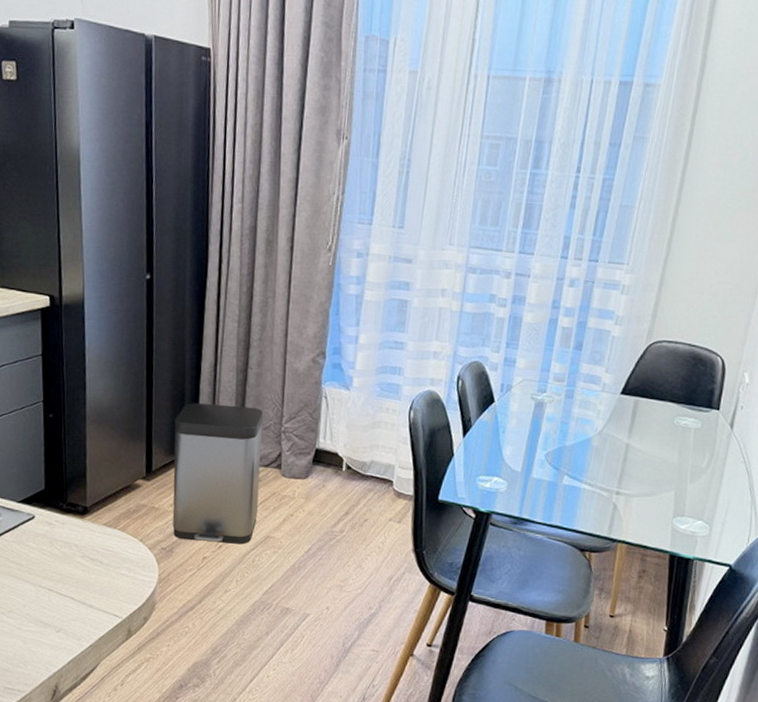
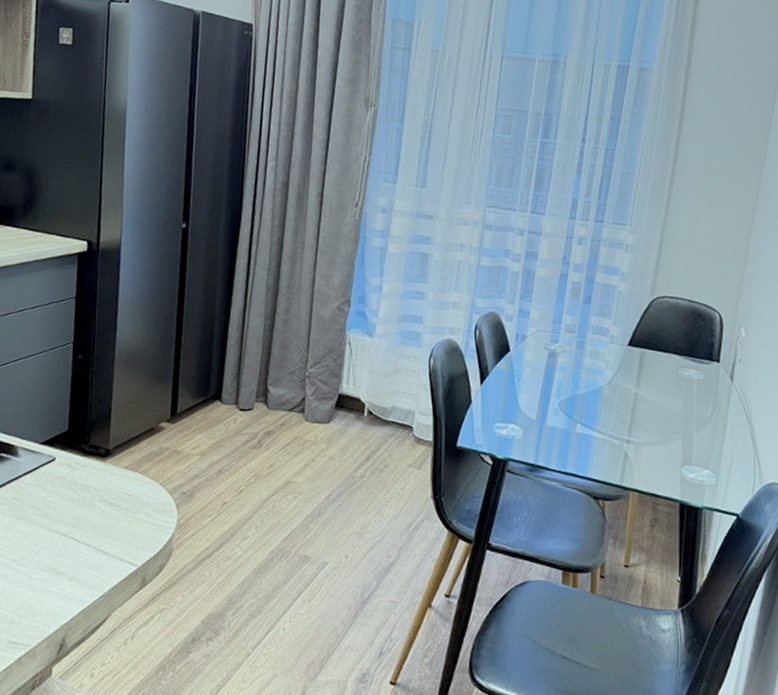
pedal bin: present [172,402,264,544] -> none [194,346,289,489]

